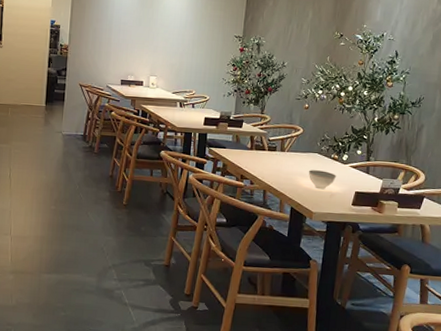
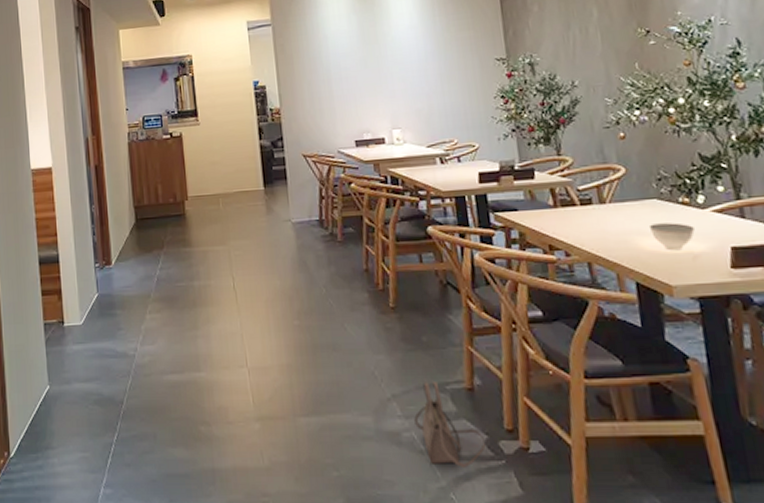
handbag: none [125,258,170,316] -> present [414,382,487,468]

